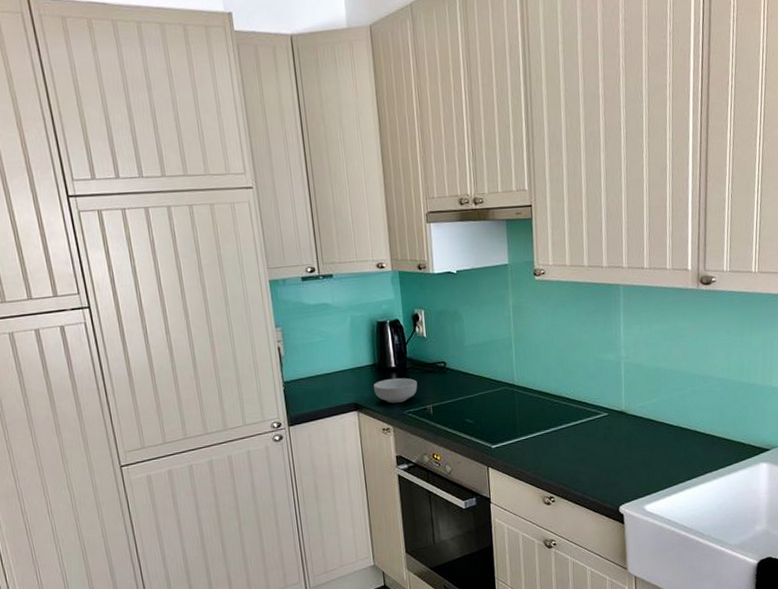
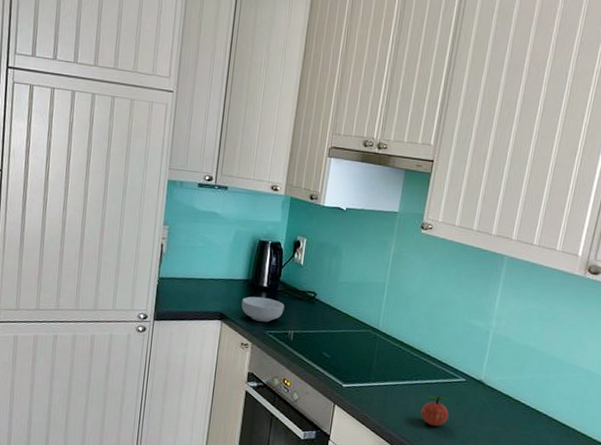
apple: none [572,435,600,466] -> present [420,396,449,427]

